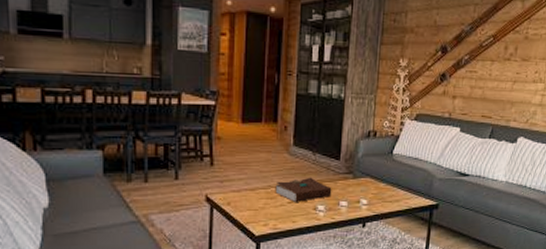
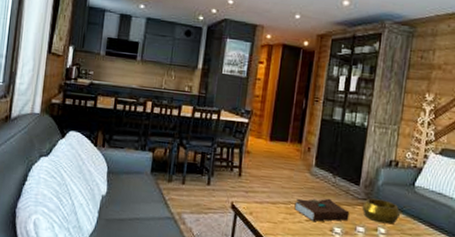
decorative bowl: none [343,171,381,195] -> present [362,198,401,224]

